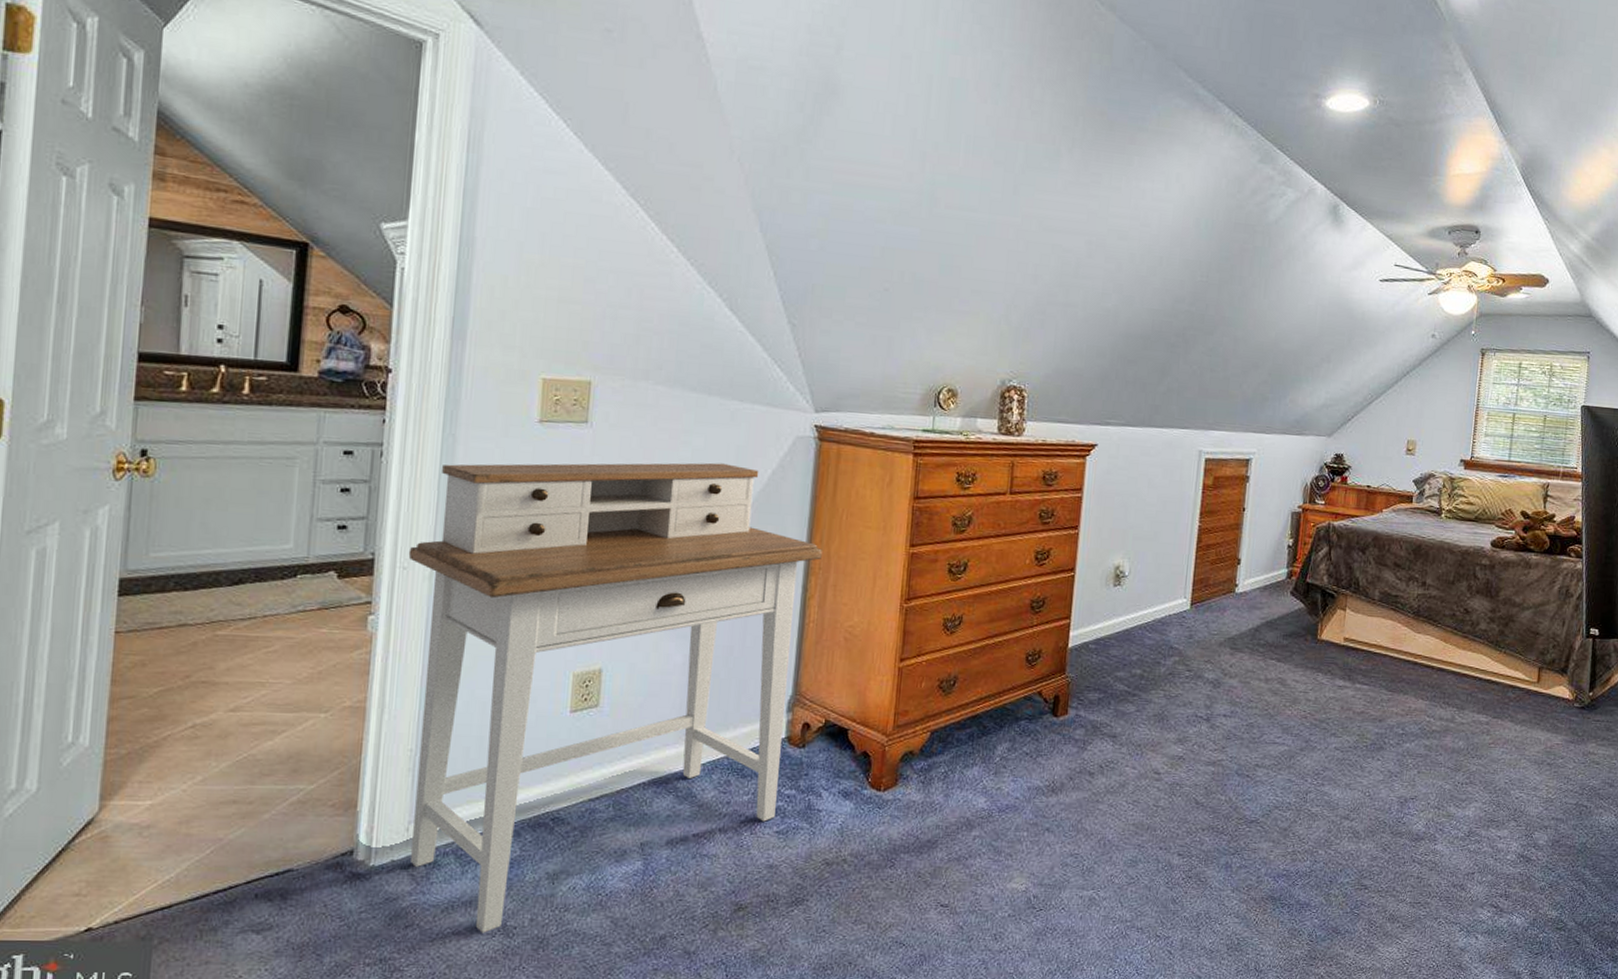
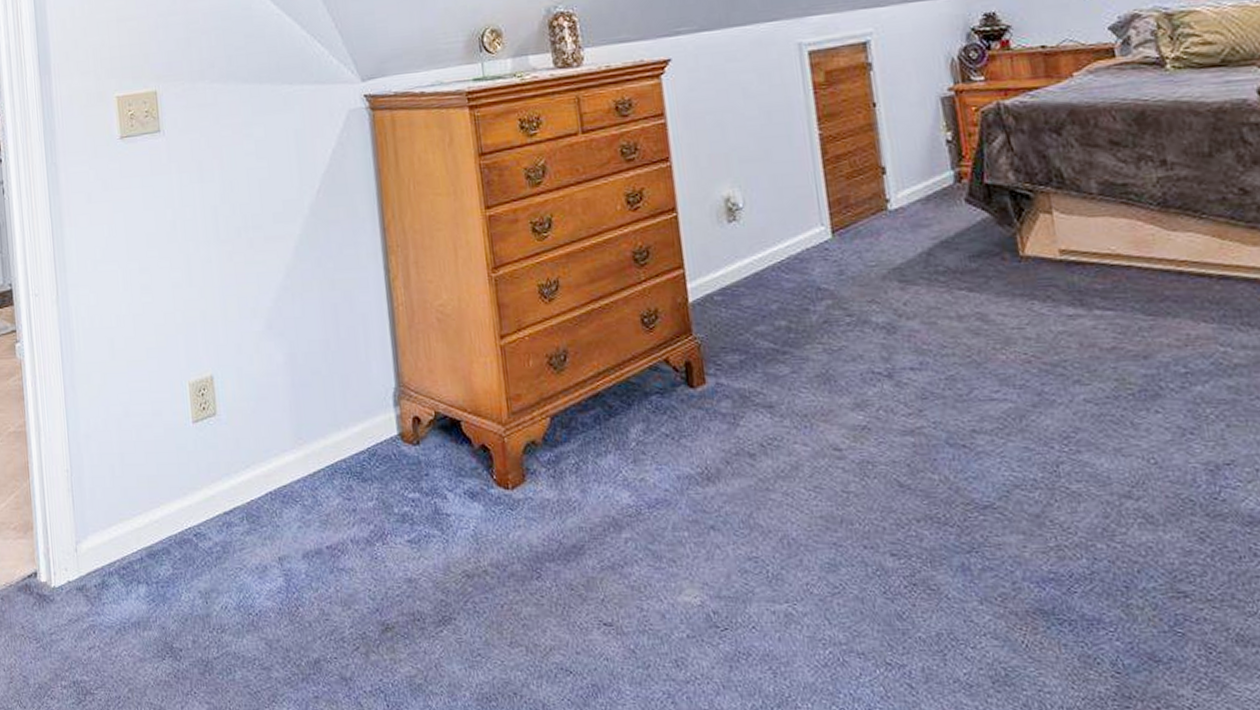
desk: present [408,462,822,933] -> none [37,149,404,656]

